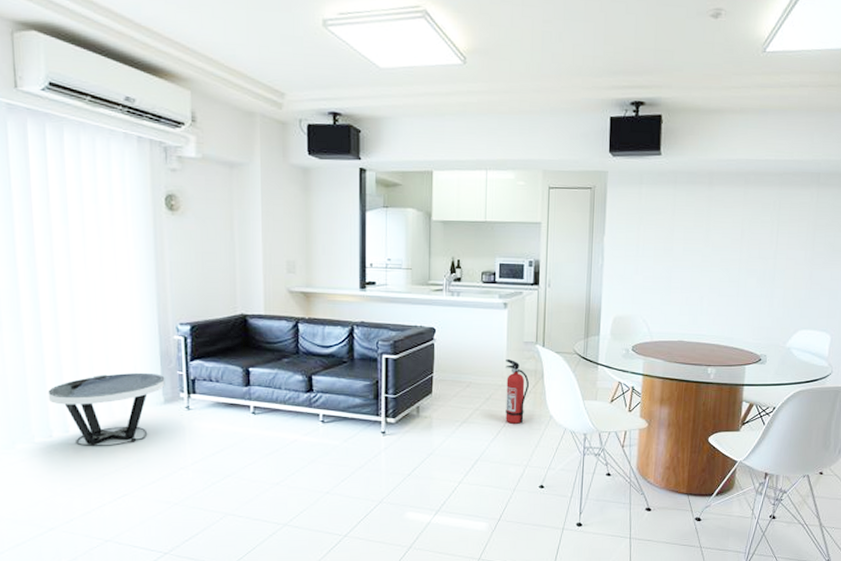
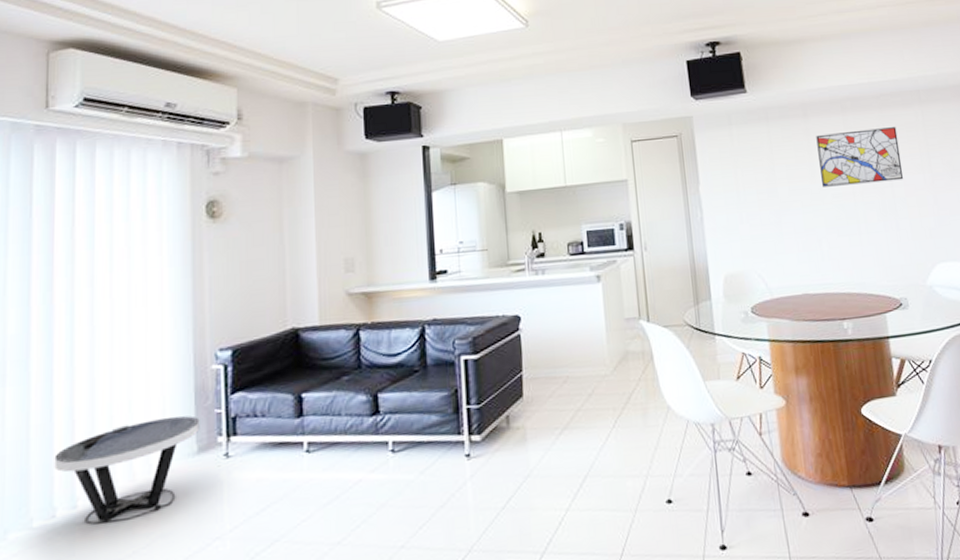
fire extinguisher: present [505,358,529,424] -> none [606,341,638,423]
wall art: none [714,203,791,254] -> present [816,127,904,187]

